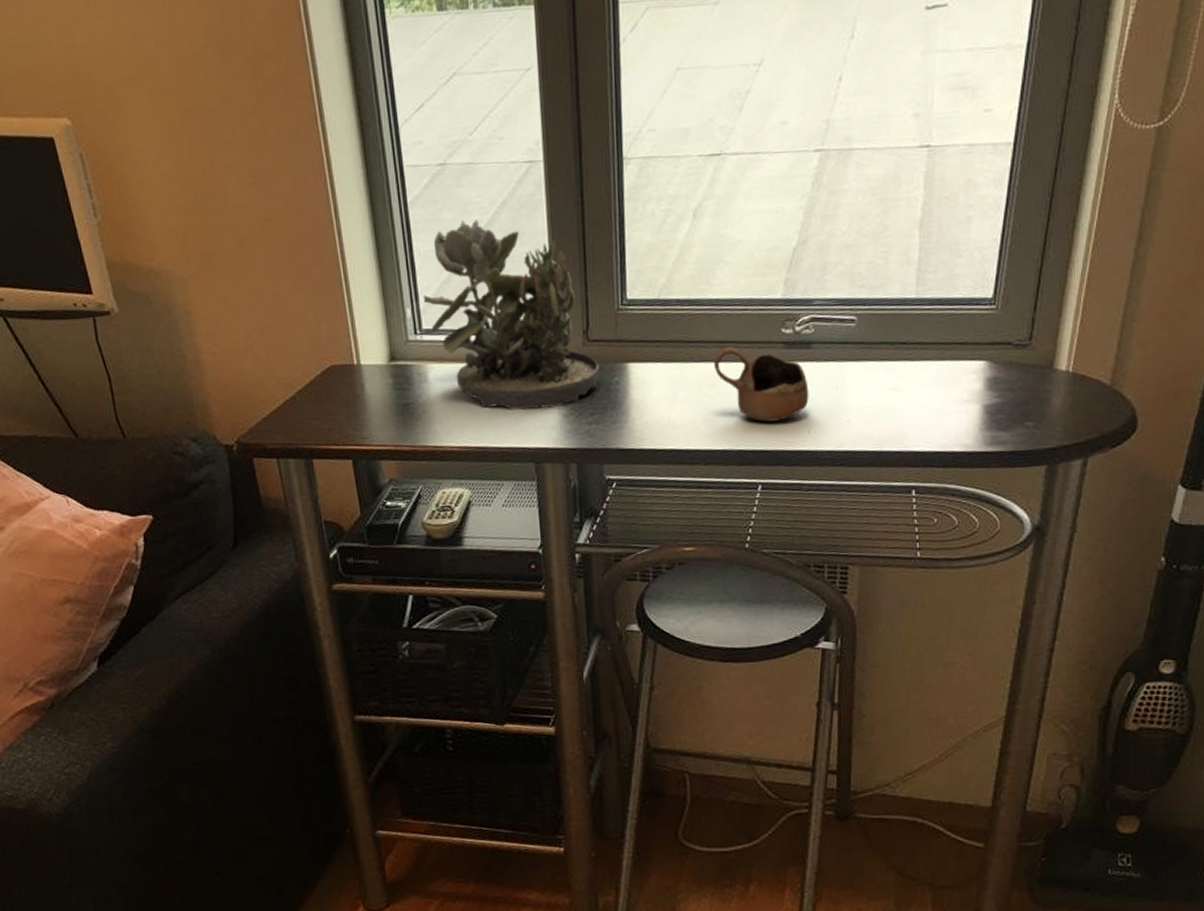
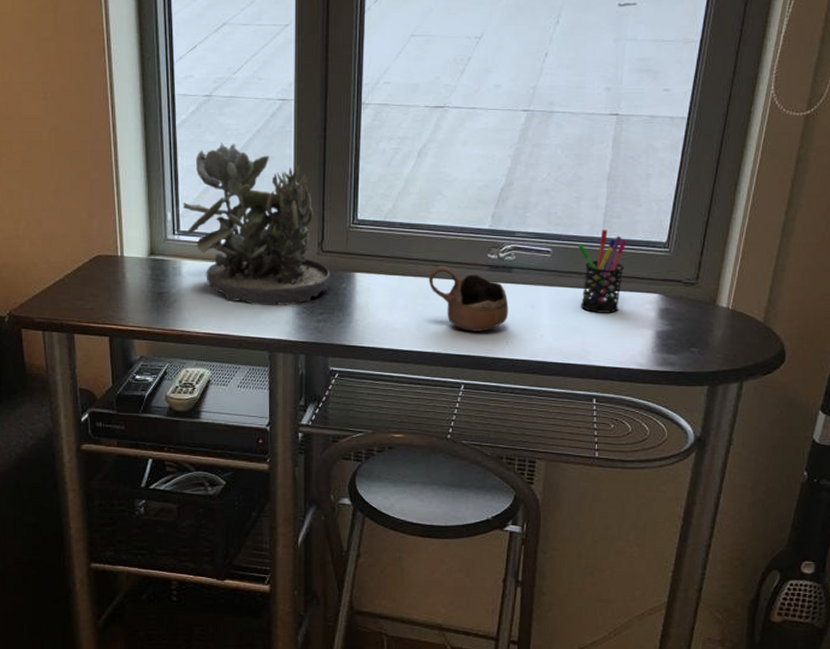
pen holder: none [888,288,945,389] -> present [578,229,627,313]

